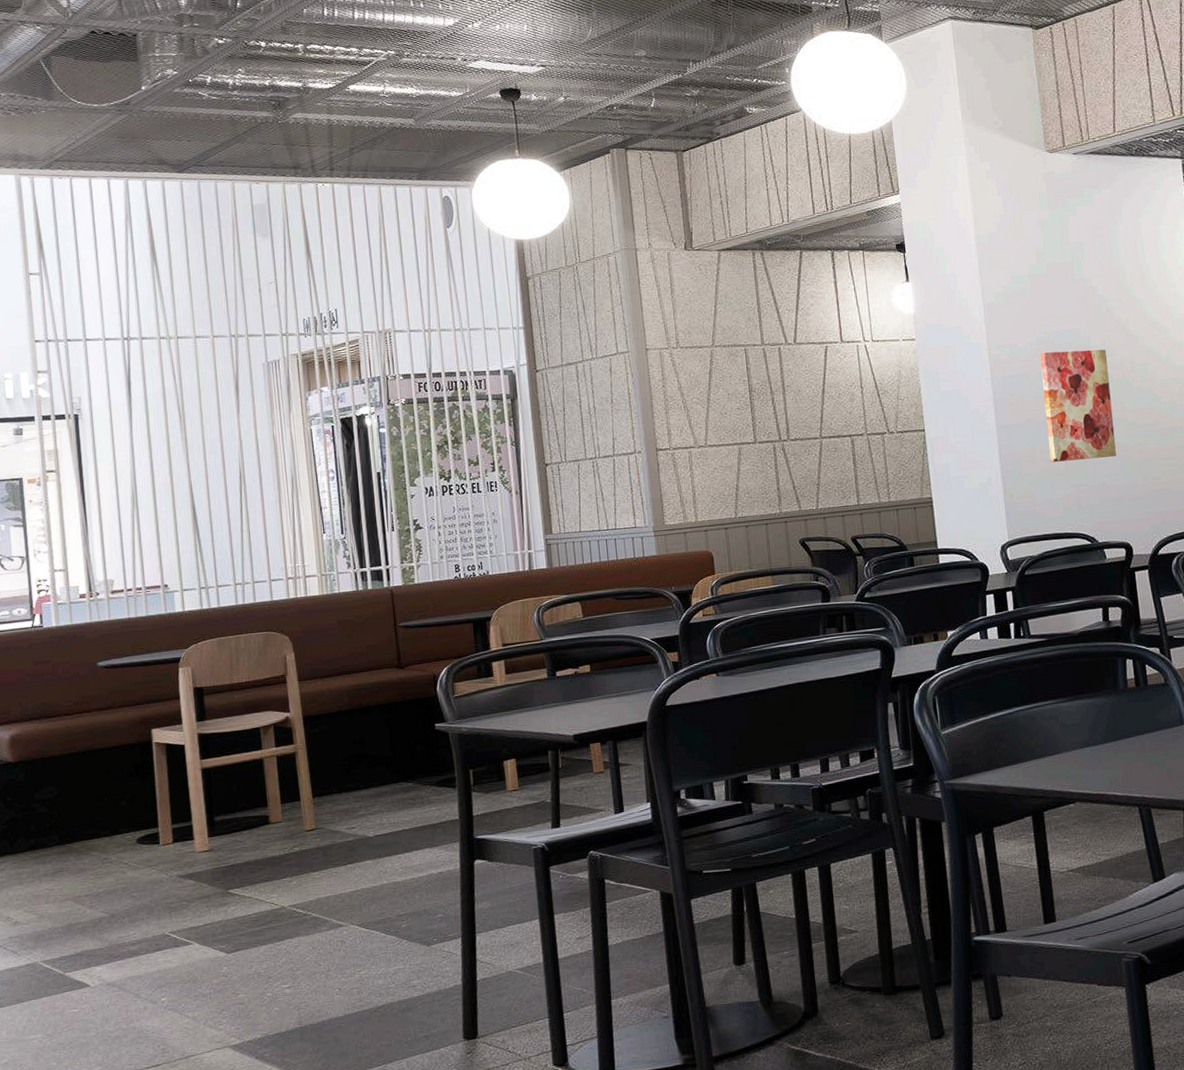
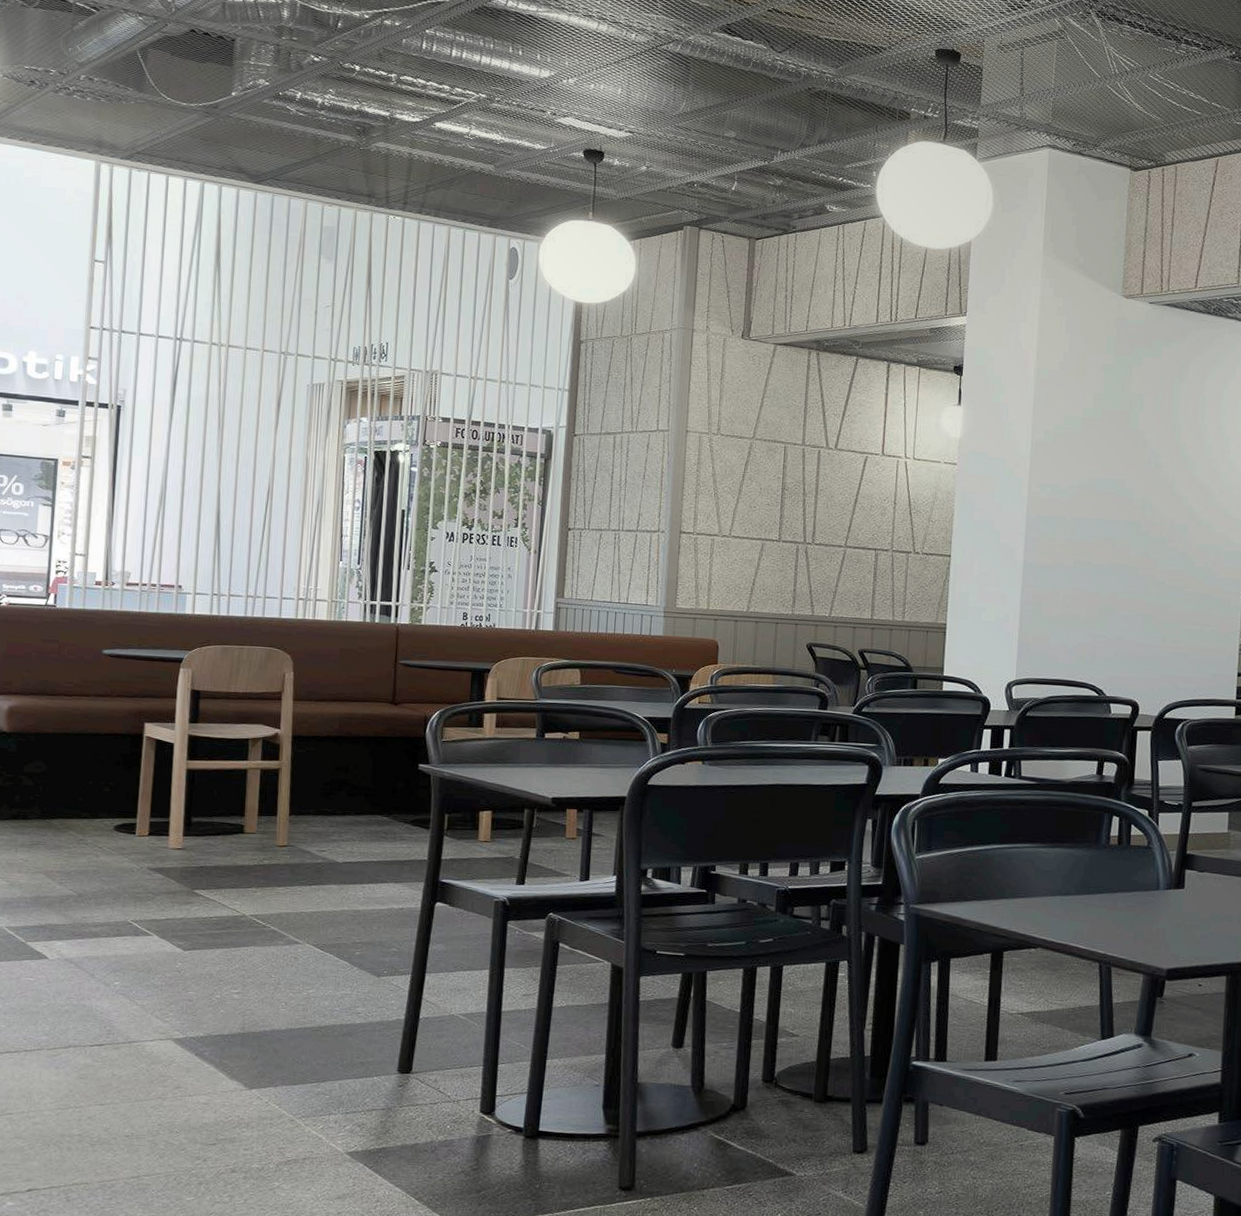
wall art: present [1040,349,1117,462] -> none [1072,497,1148,613]

